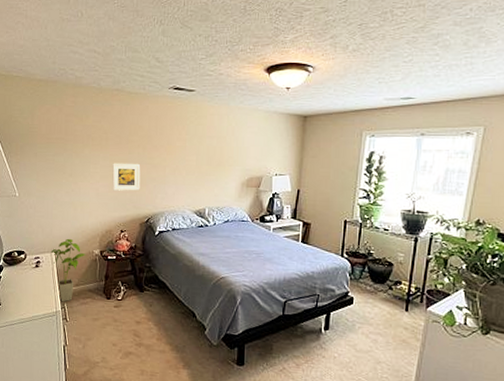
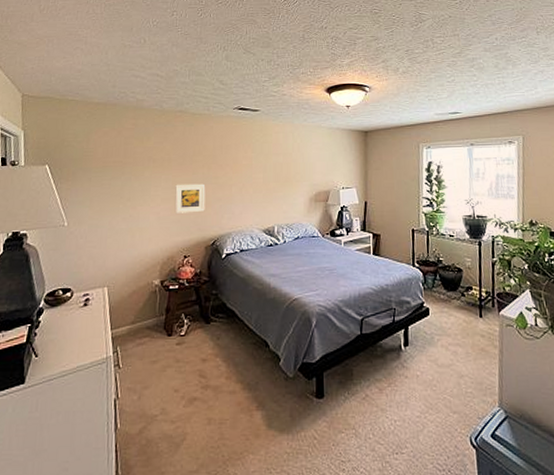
house plant: present [51,238,87,302] -> none [103,269,145,345]

